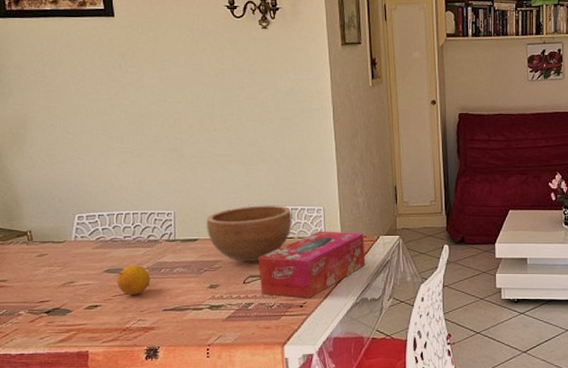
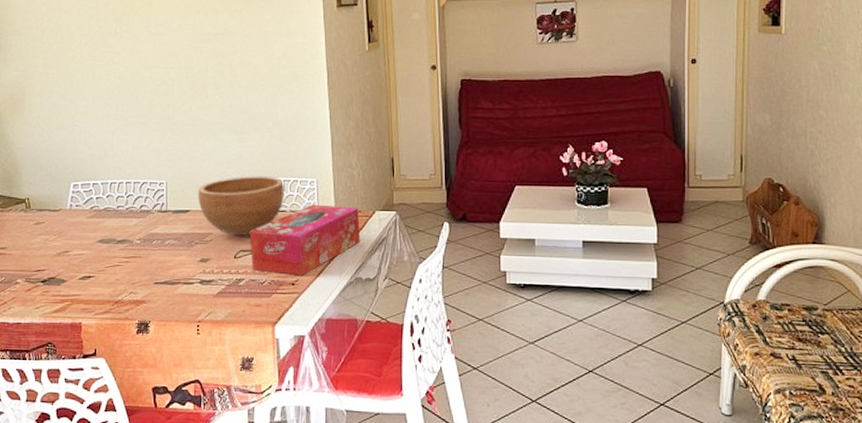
fruit: present [116,265,151,296] -> none [109,235,143,267]

